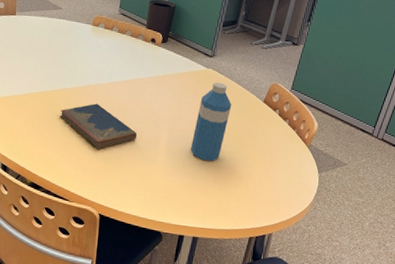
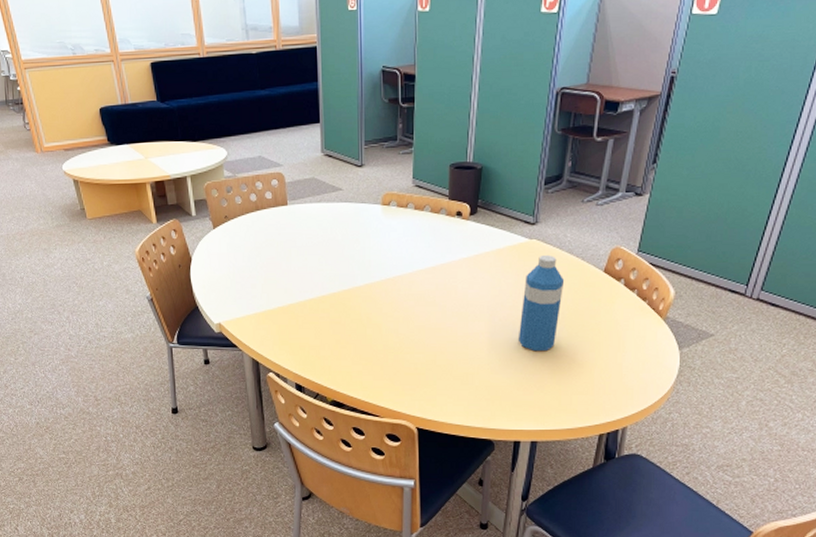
hardcover book: present [60,103,137,149] -> none [356,299,451,353]

